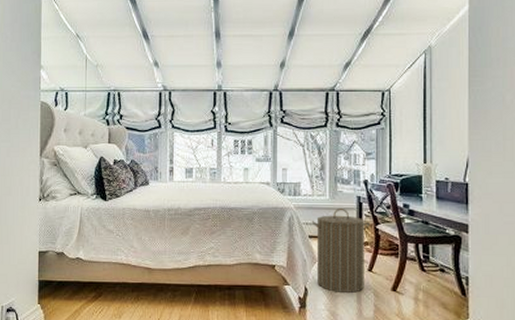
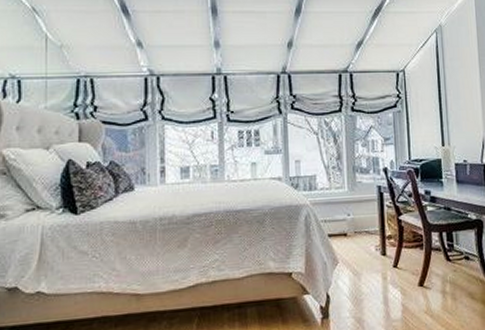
laundry hamper: present [311,209,370,293] -> none [330,201,392,296]

